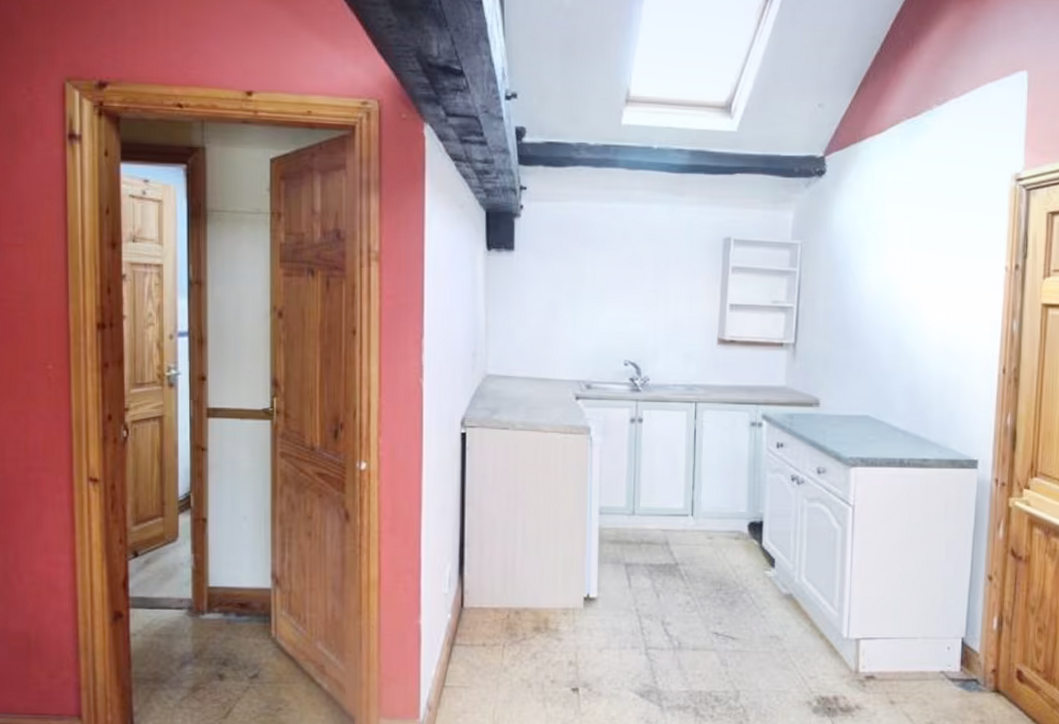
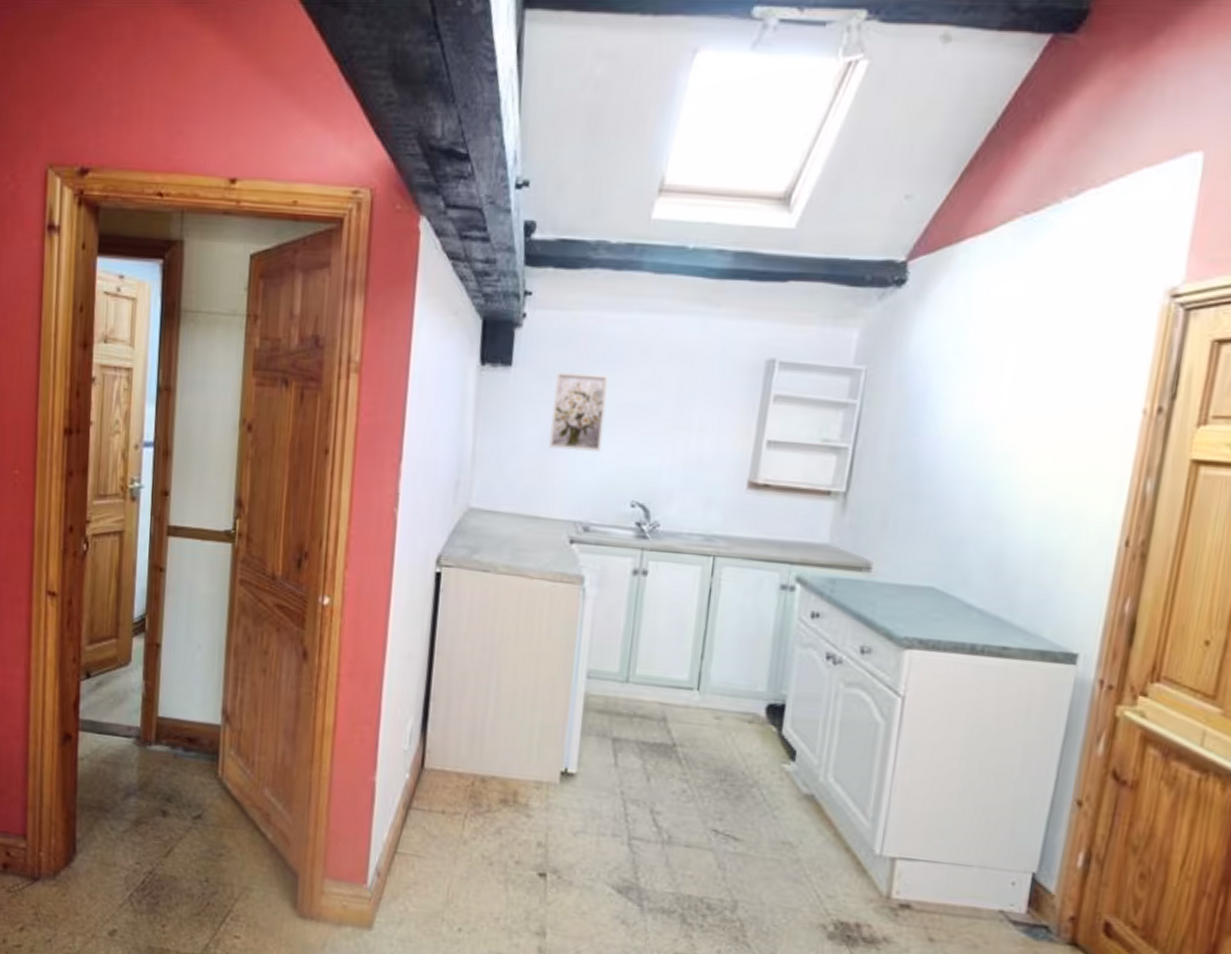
wall art: none [551,253,597,321] -> present [549,371,608,452]

